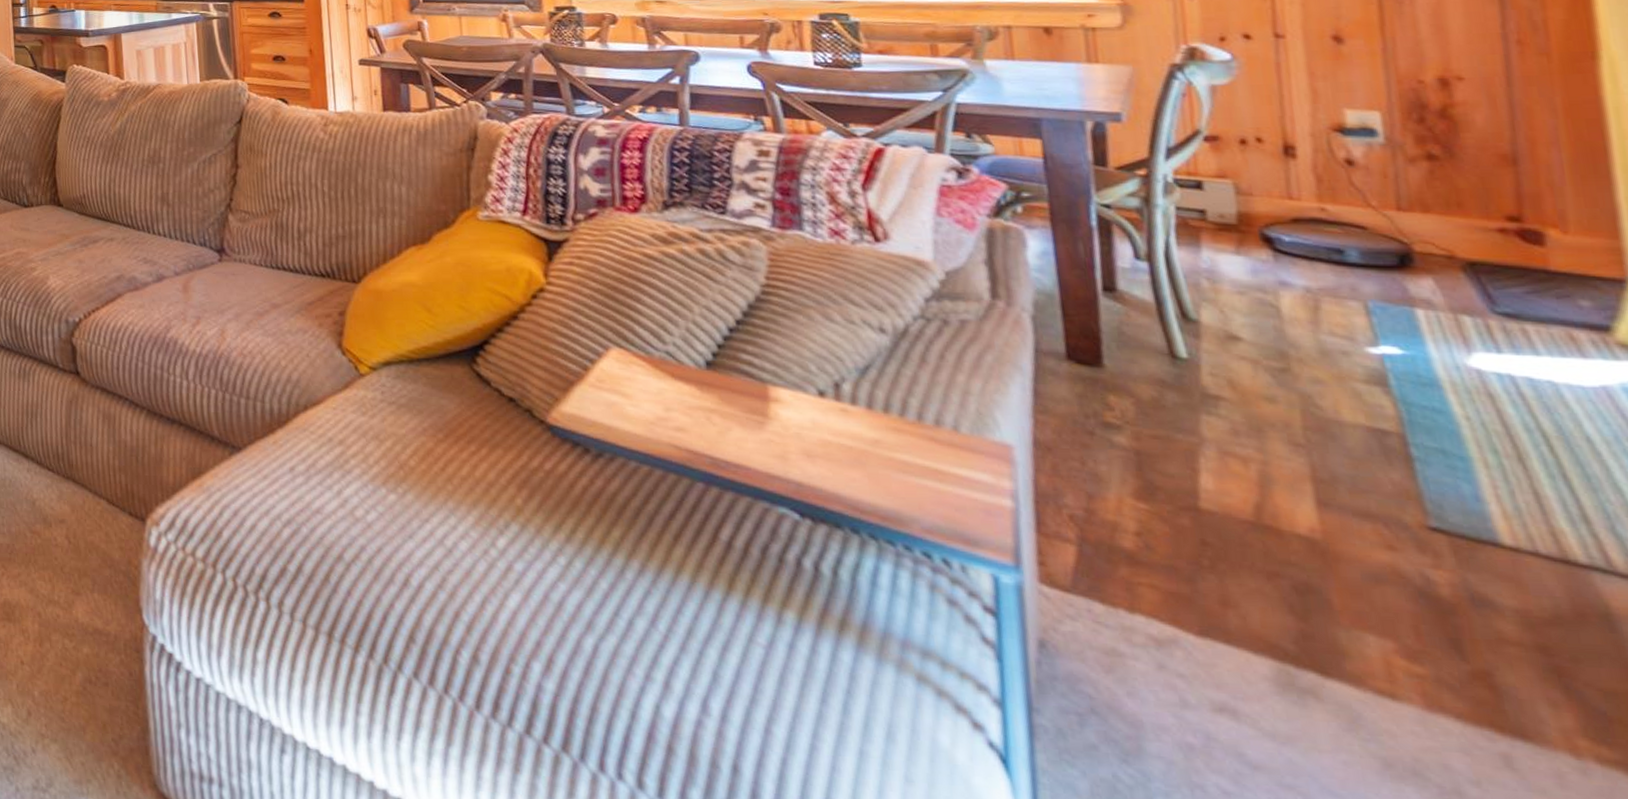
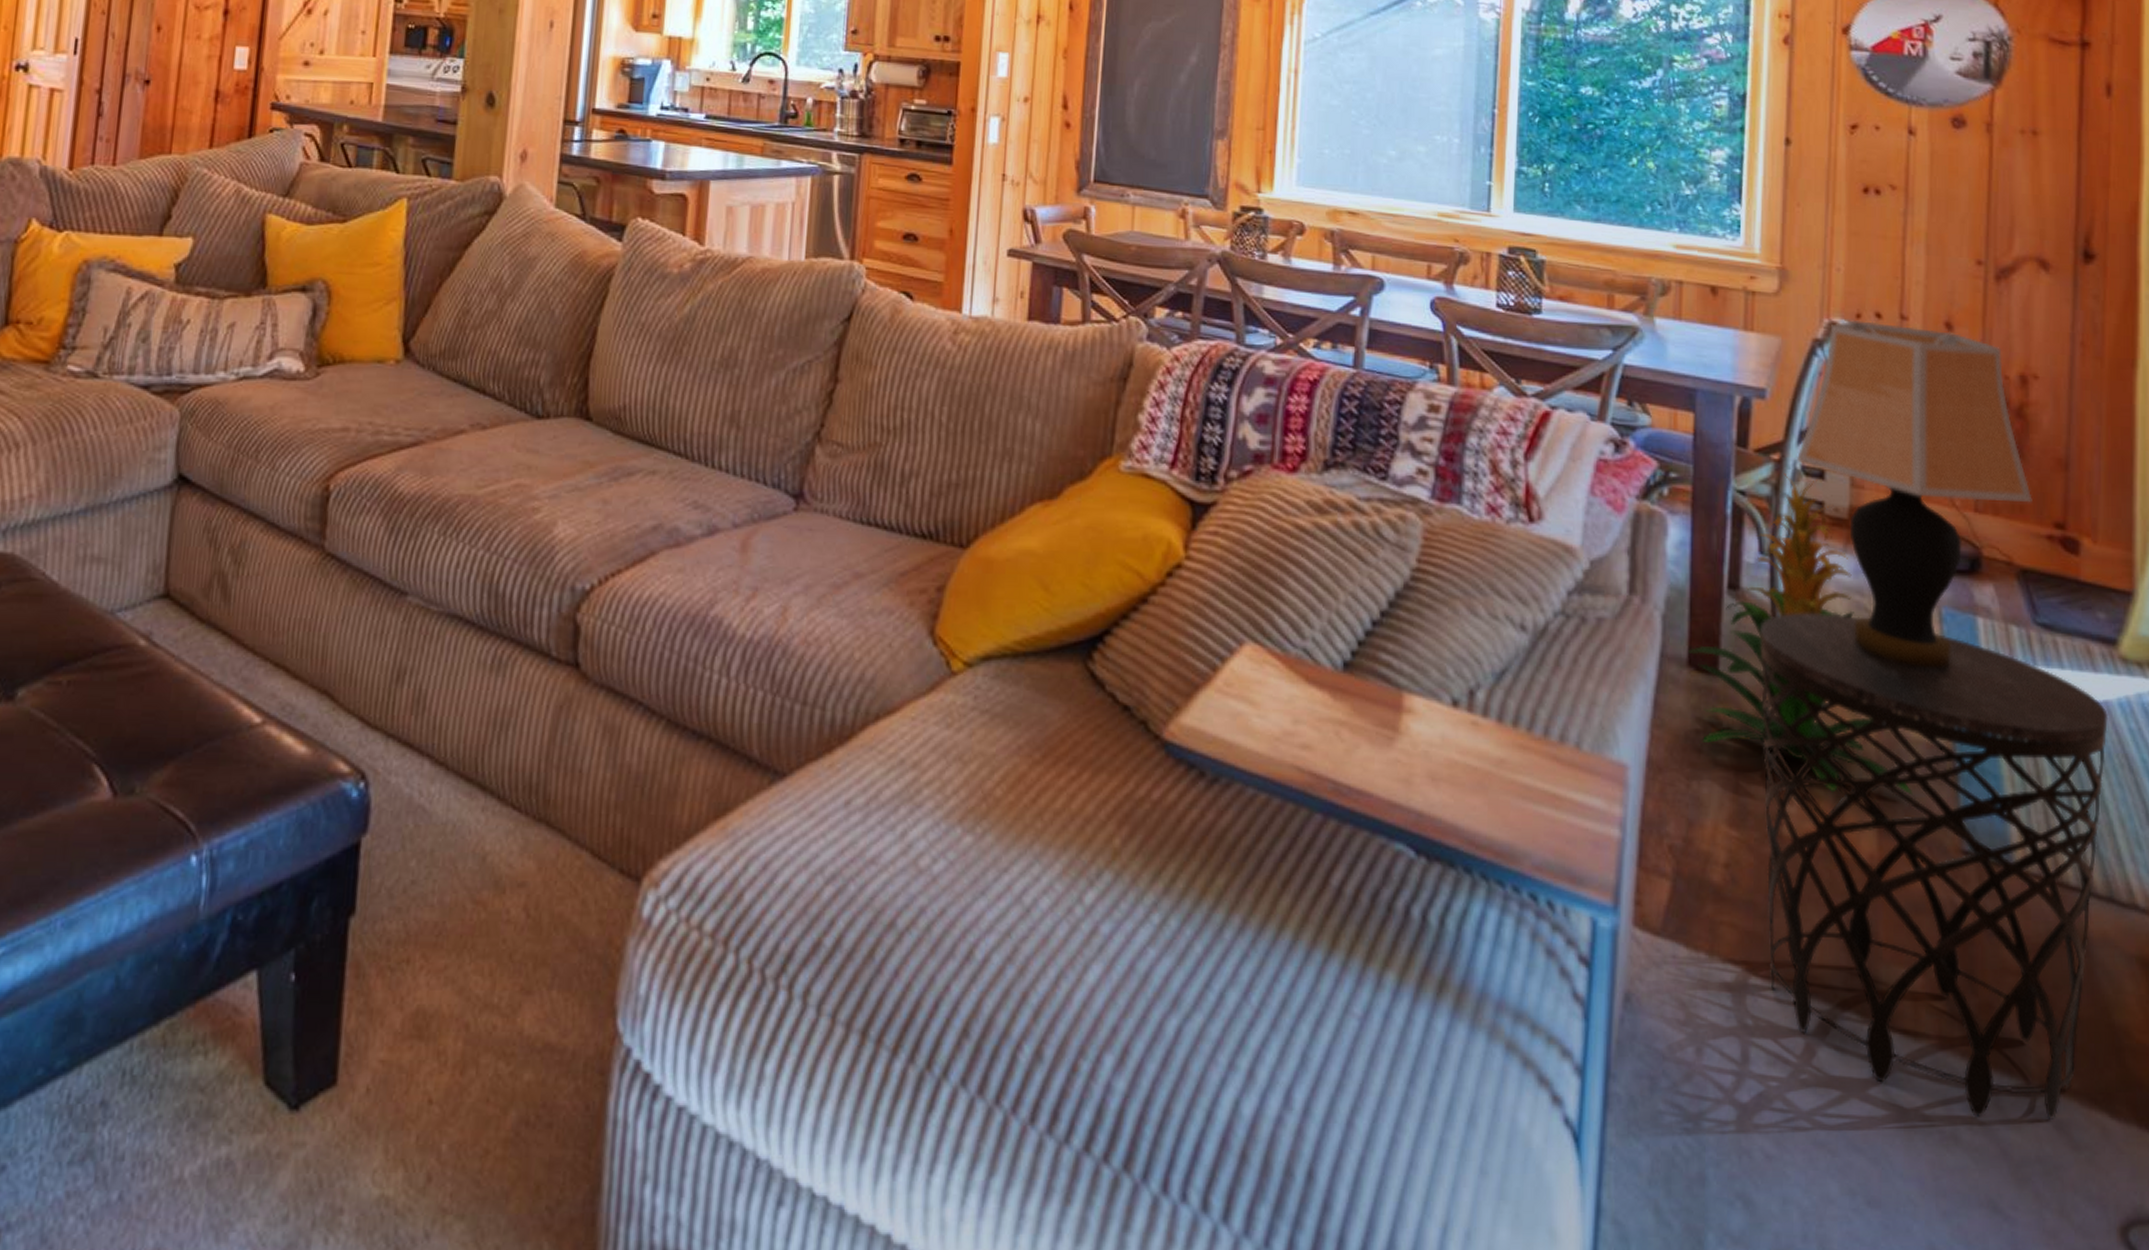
indoor plant: none [1066,186,1356,475] -> present [1688,472,1913,796]
side table: none [1146,310,1614,786] -> present [1760,613,2109,1119]
table lamp: none [1167,42,1473,358] -> present [1797,319,2032,668]

